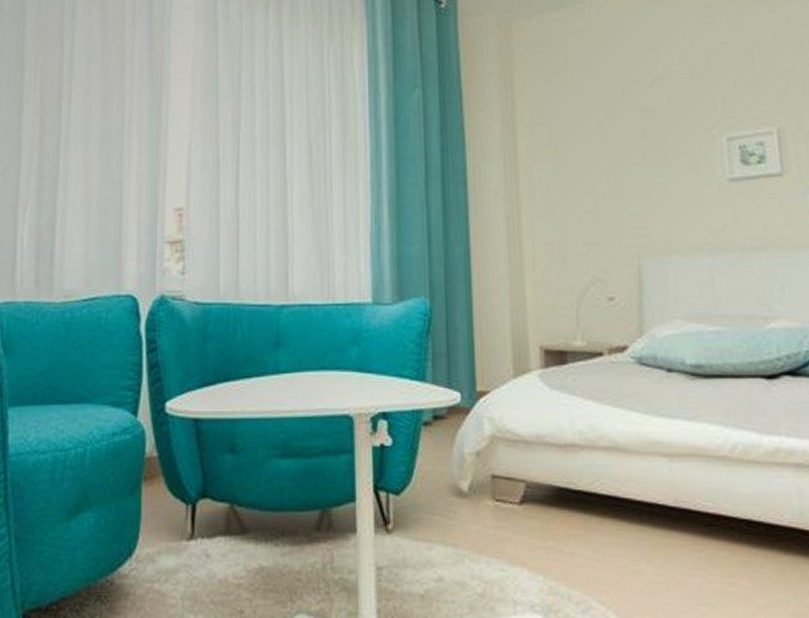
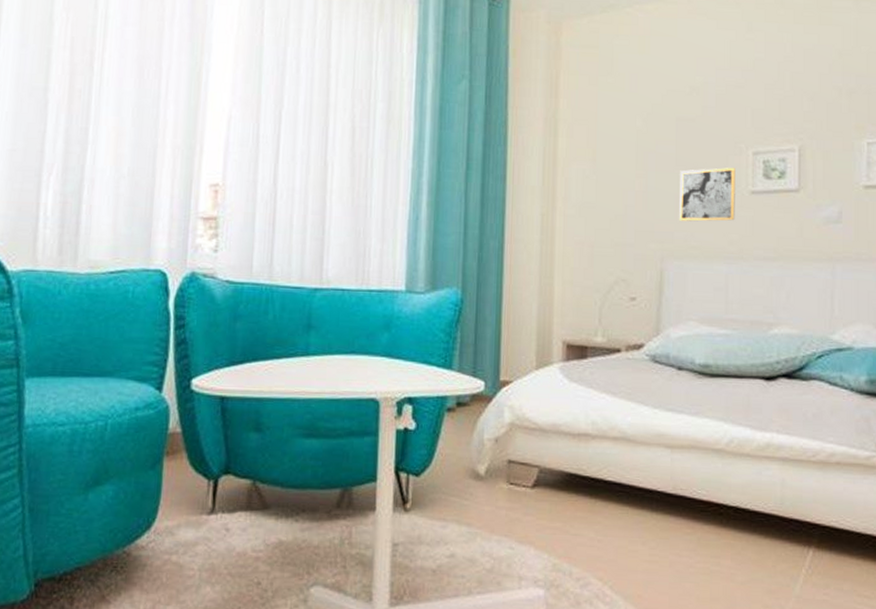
wall art: none [649,156,715,215] -> present [679,167,735,222]

